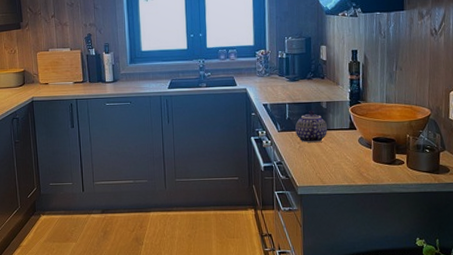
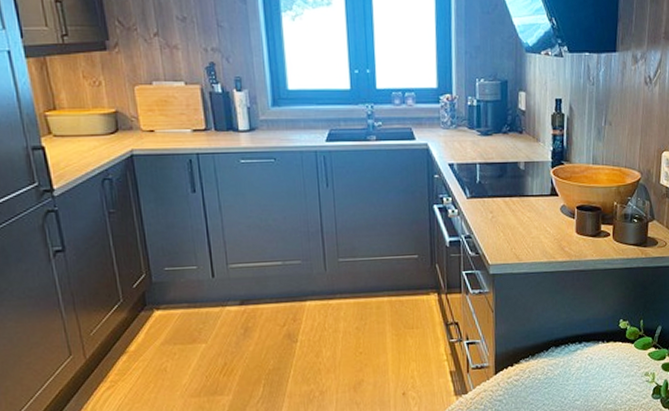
teapot: present [295,110,328,143] -> none [487,172,526,212]

